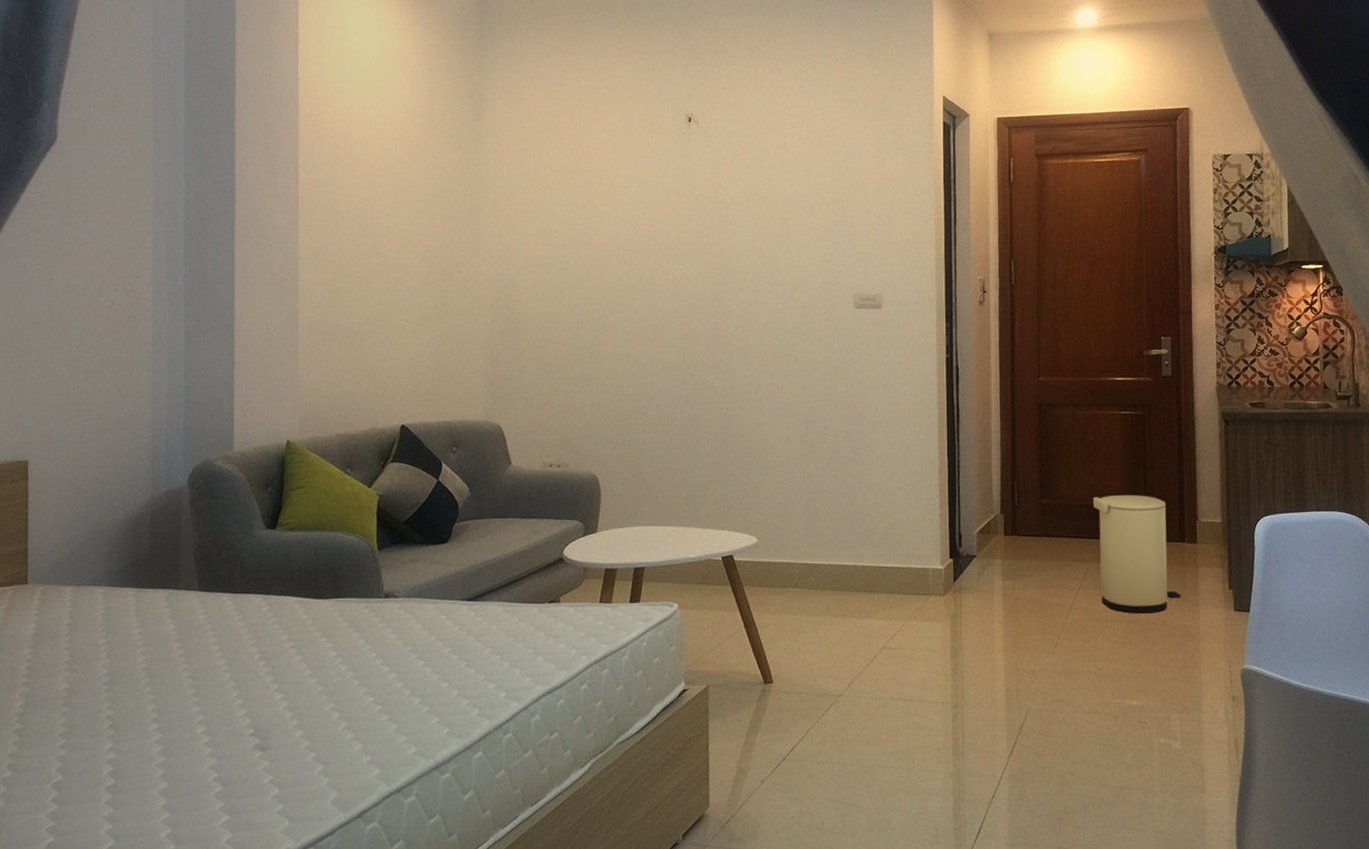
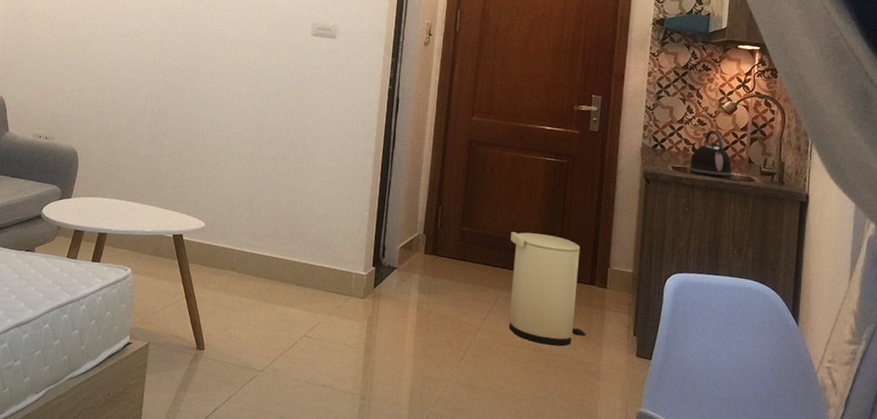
kettle: none [1266,359,1310,409] -> present [689,130,733,179]

